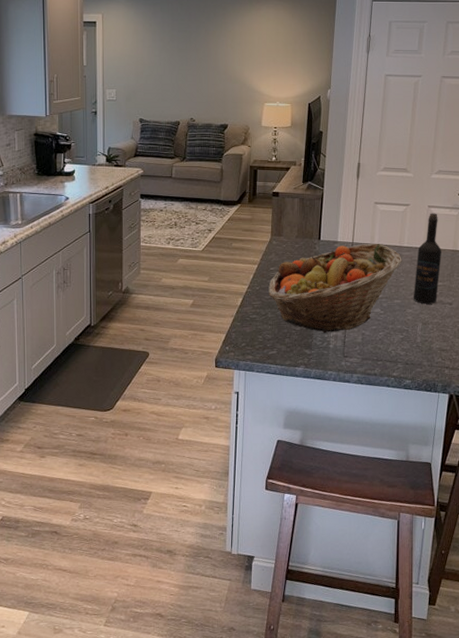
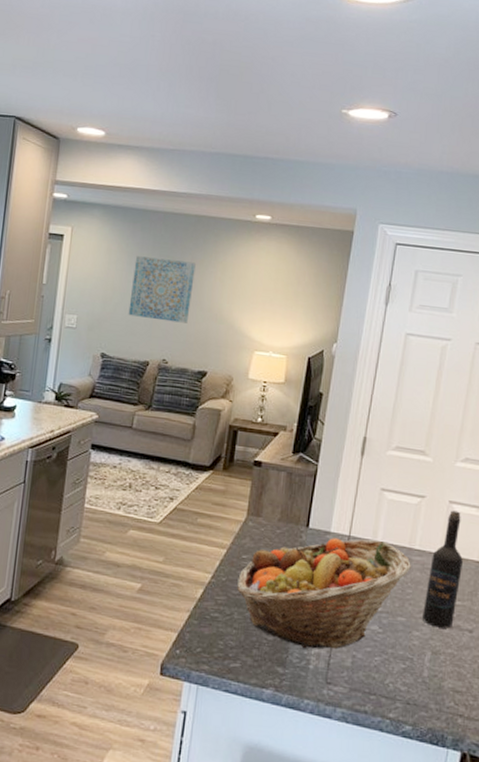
wall art: none [158,33,209,86] -> present [128,256,196,323]

